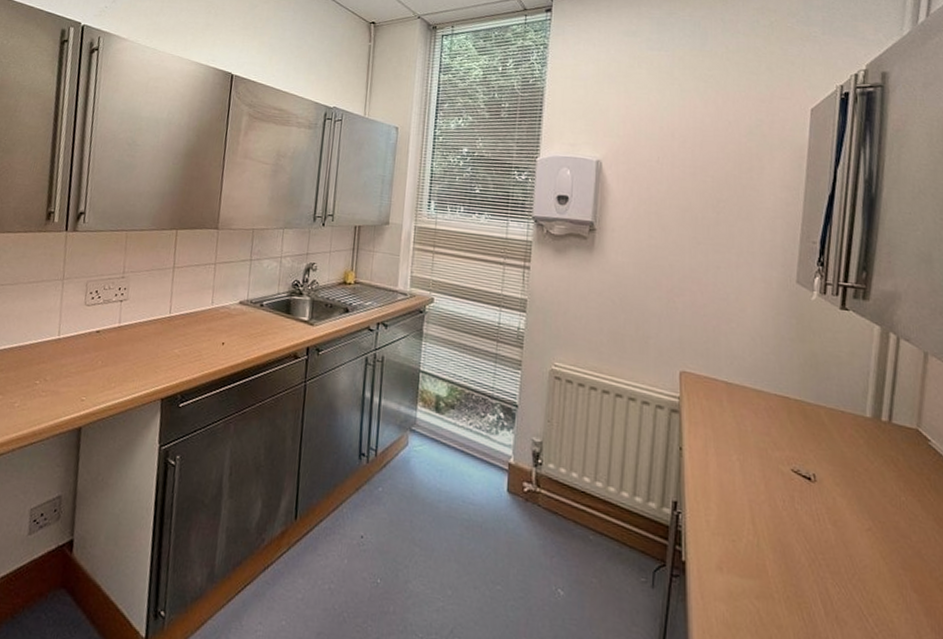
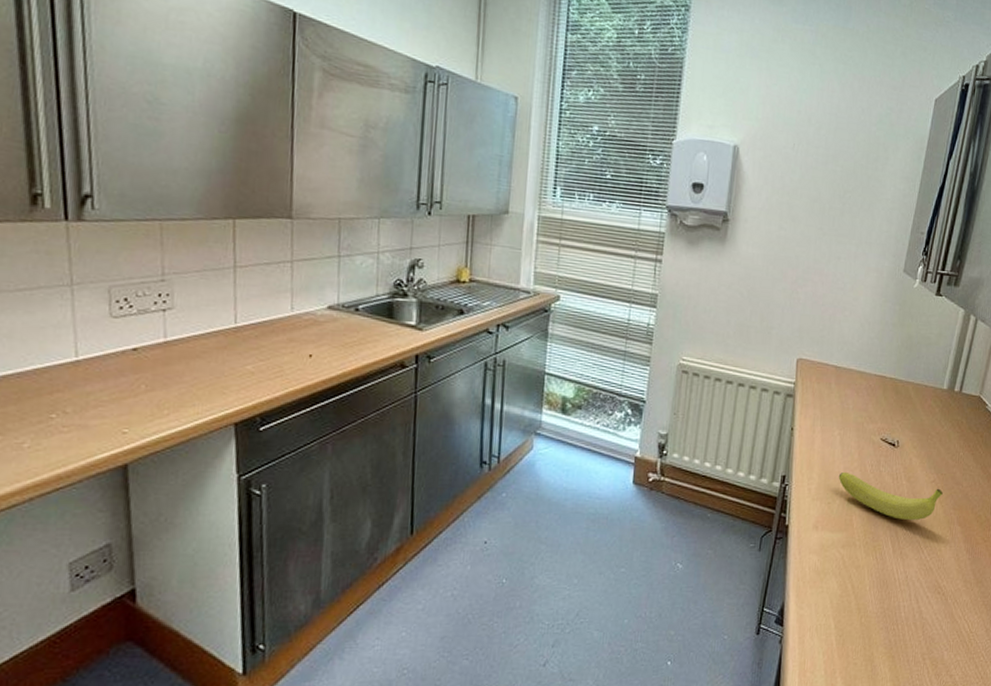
fruit: none [742,505,884,578] -> present [838,473,943,520]

